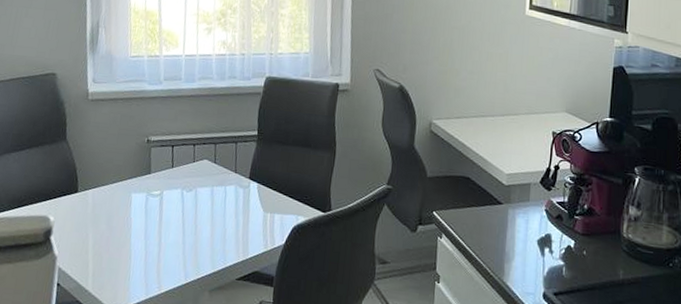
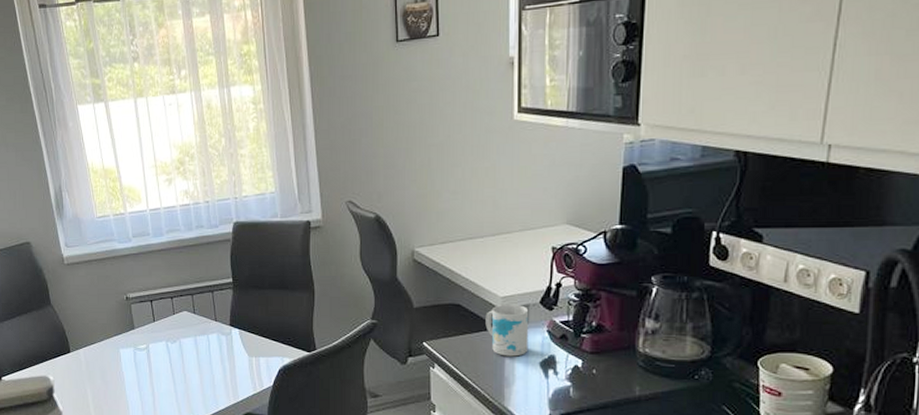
mug: none [491,180,530,233] -> present [485,303,529,357]

